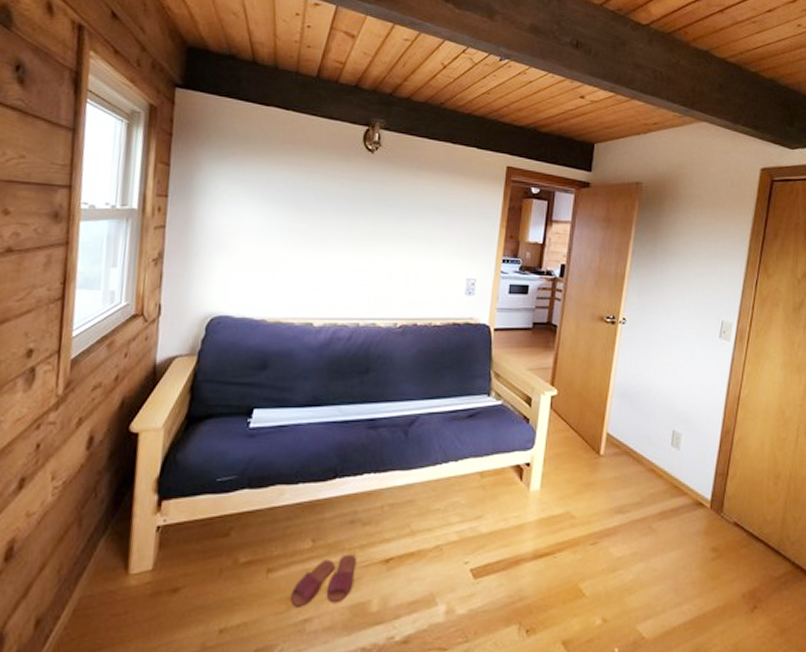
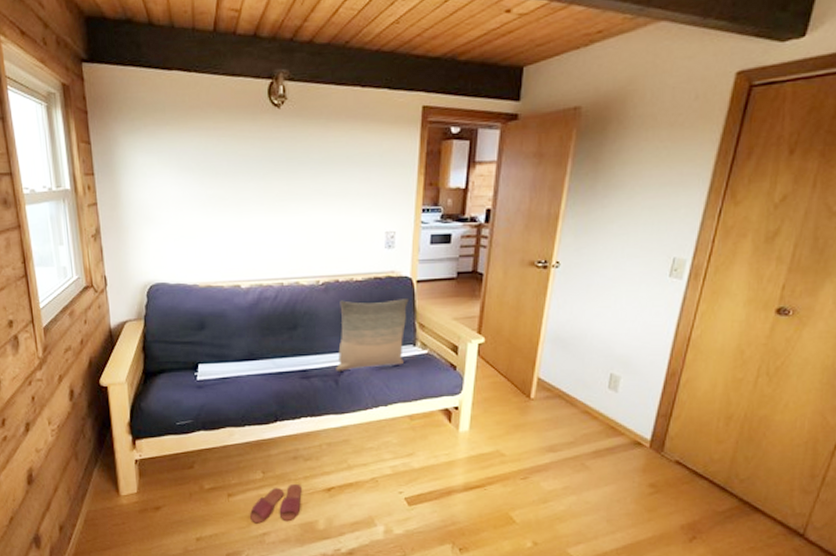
pillow: none [406,345,485,421] -> present [336,299,409,371]

